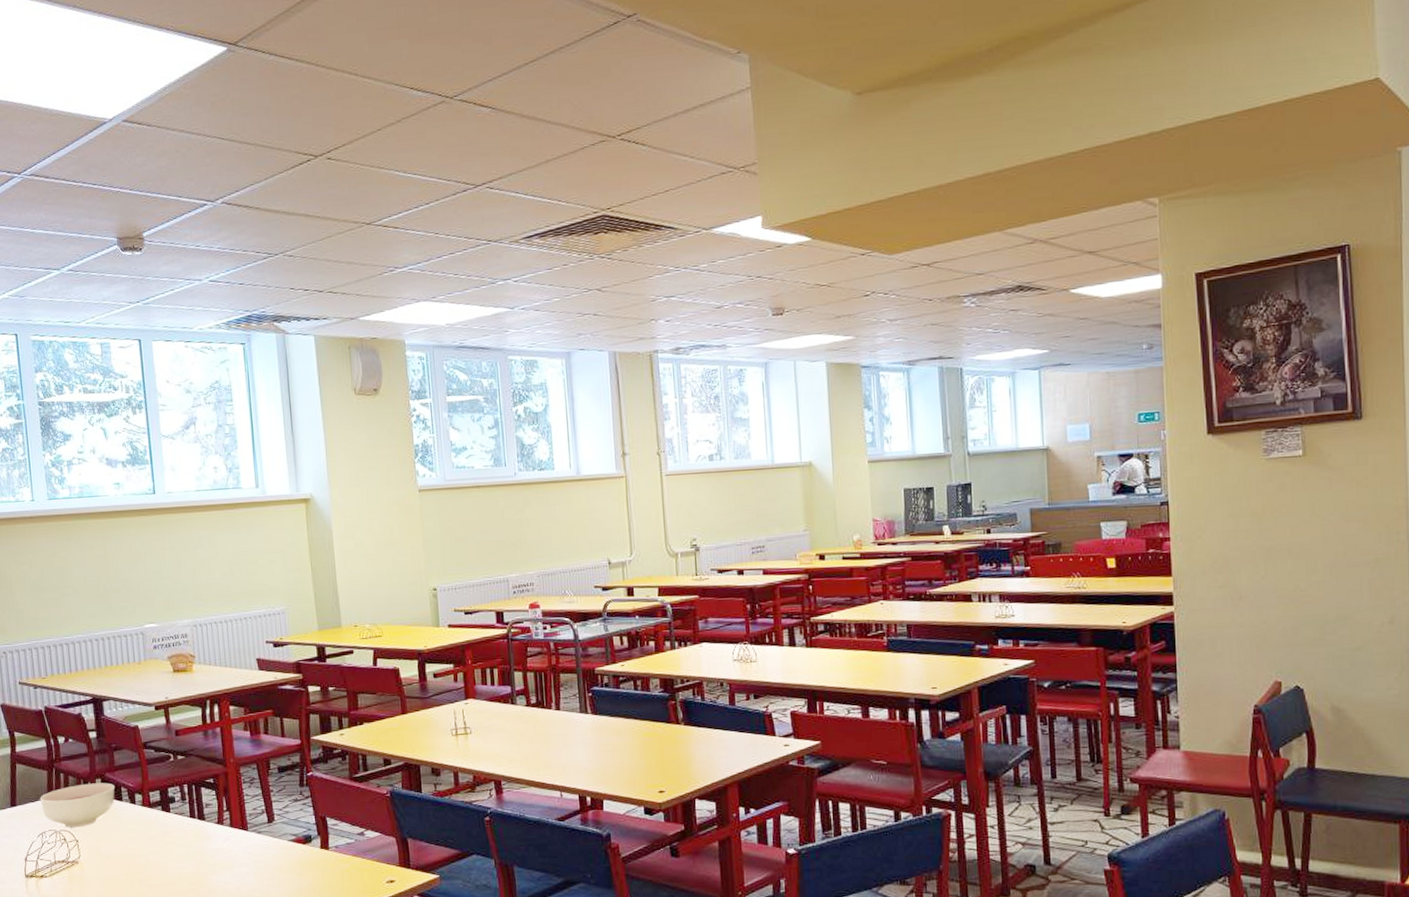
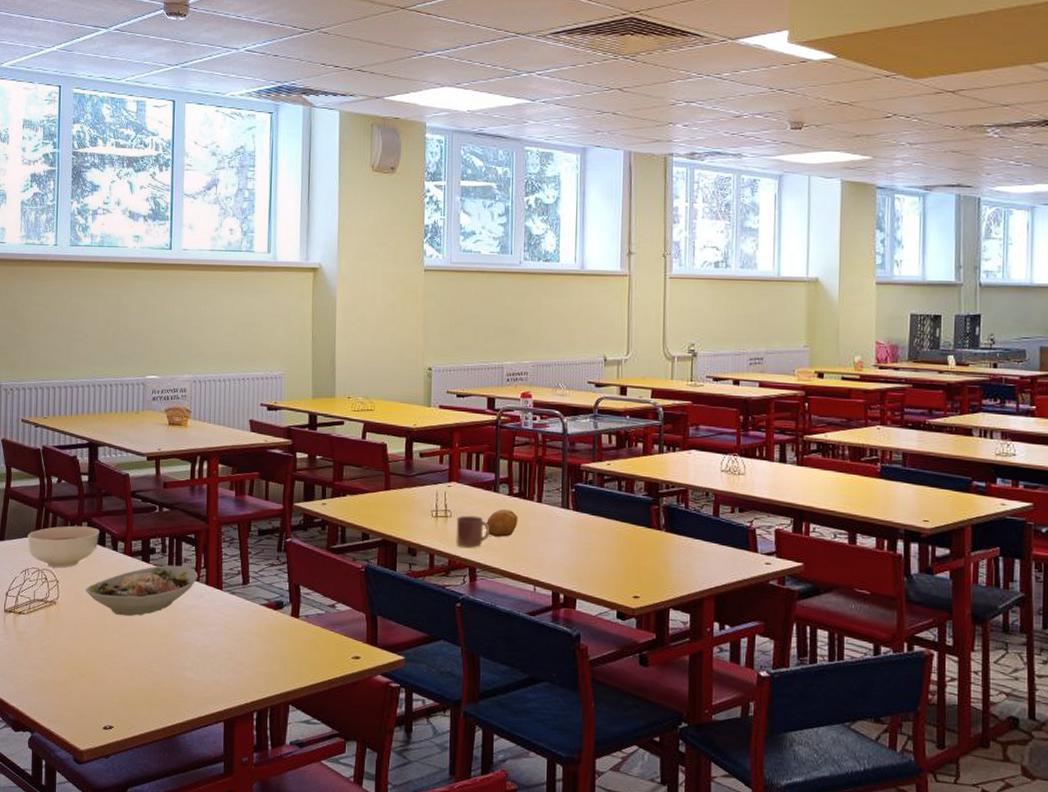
salad: none [106,811,221,868] -> present [85,565,198,617]
cup: none [477,729,512,762] -> present [456,515,490,548]
bread roll: none [507,720,539,748] -> present [486,509,518,537]

